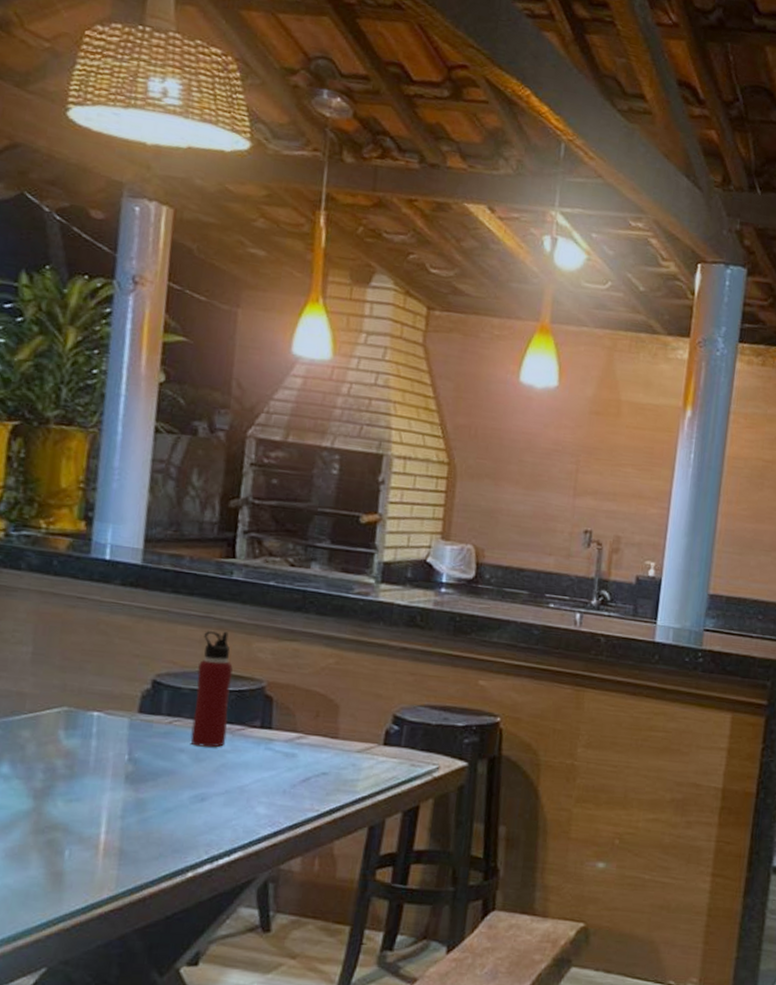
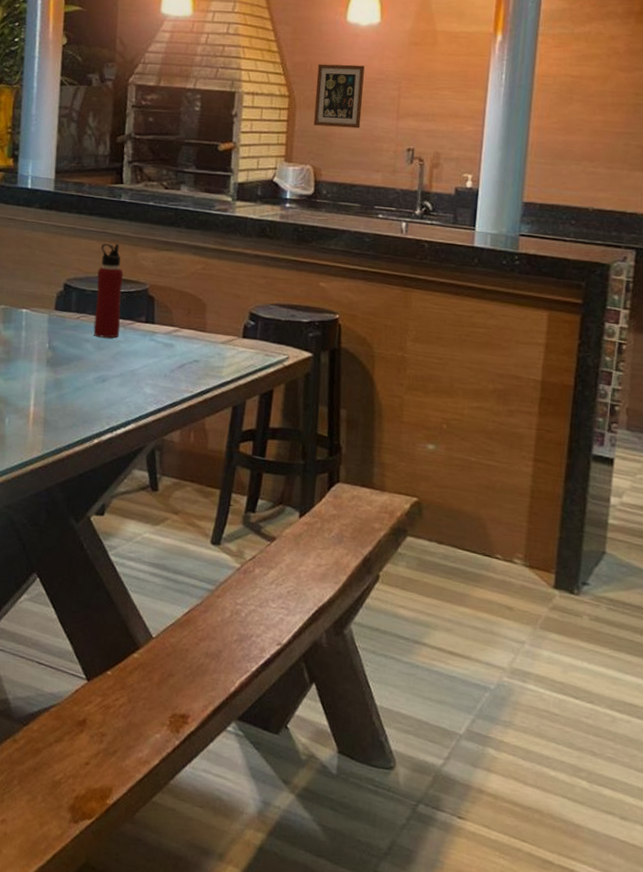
picture frame: none [477,428,539,505] -> present [313,63,365,129]

